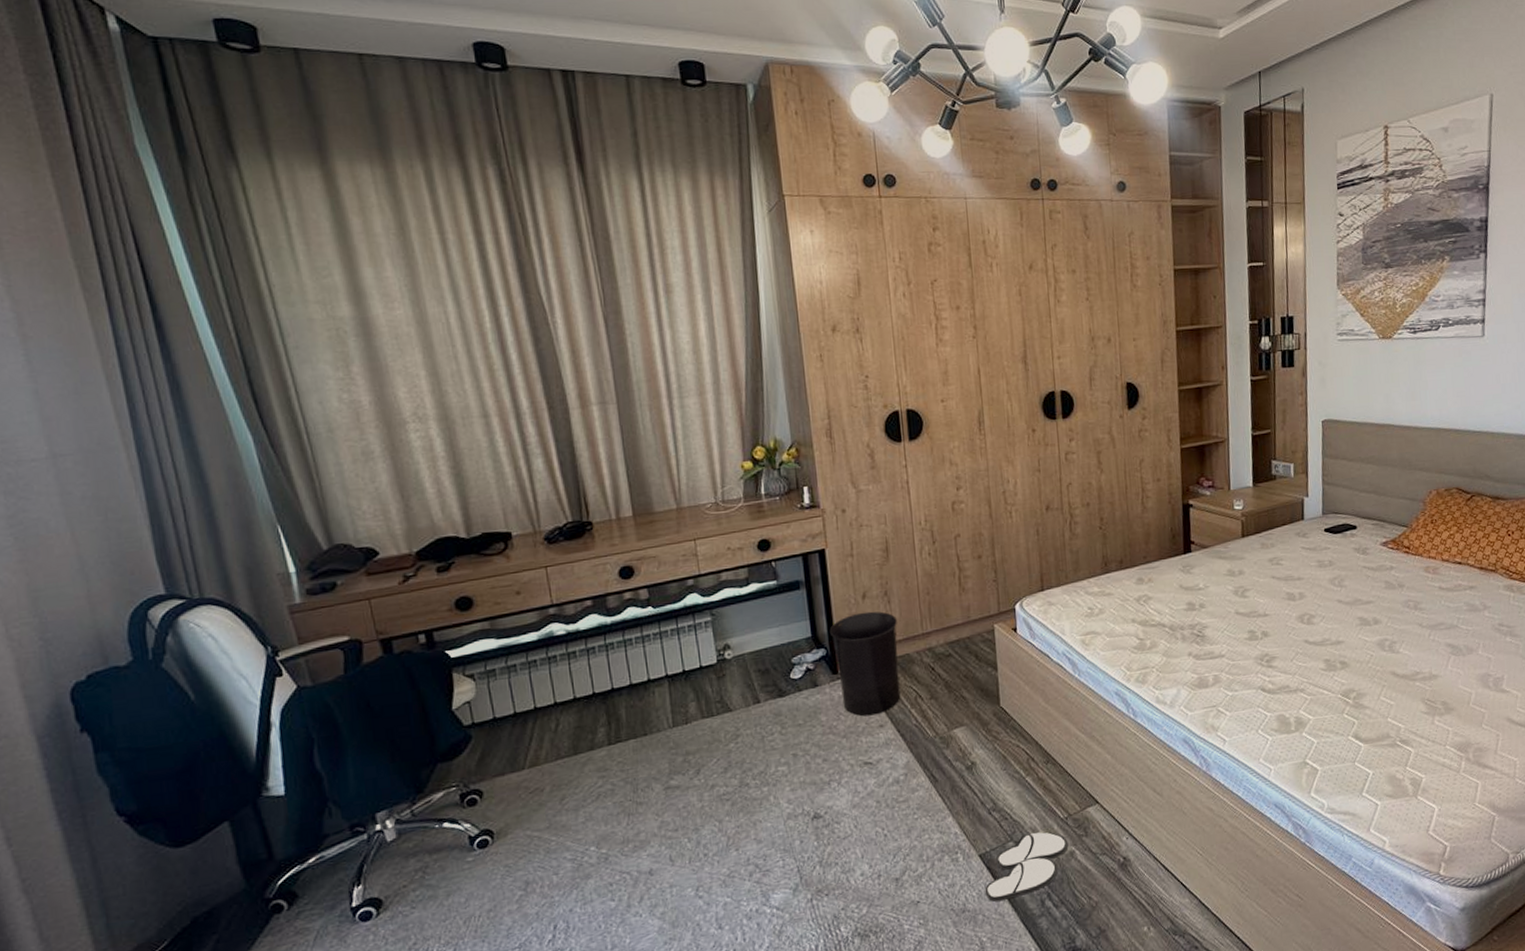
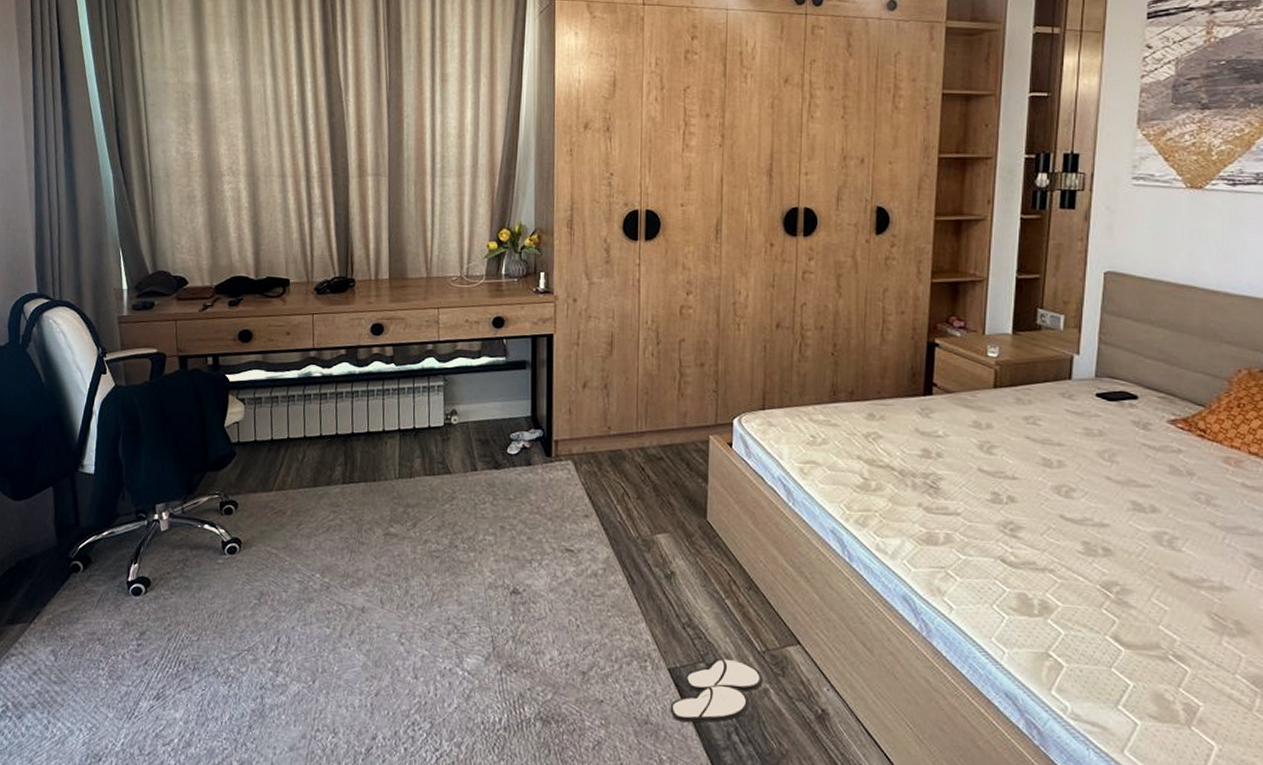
waste bin: present [829,611,901,716] -> none [548,401,613,504]

